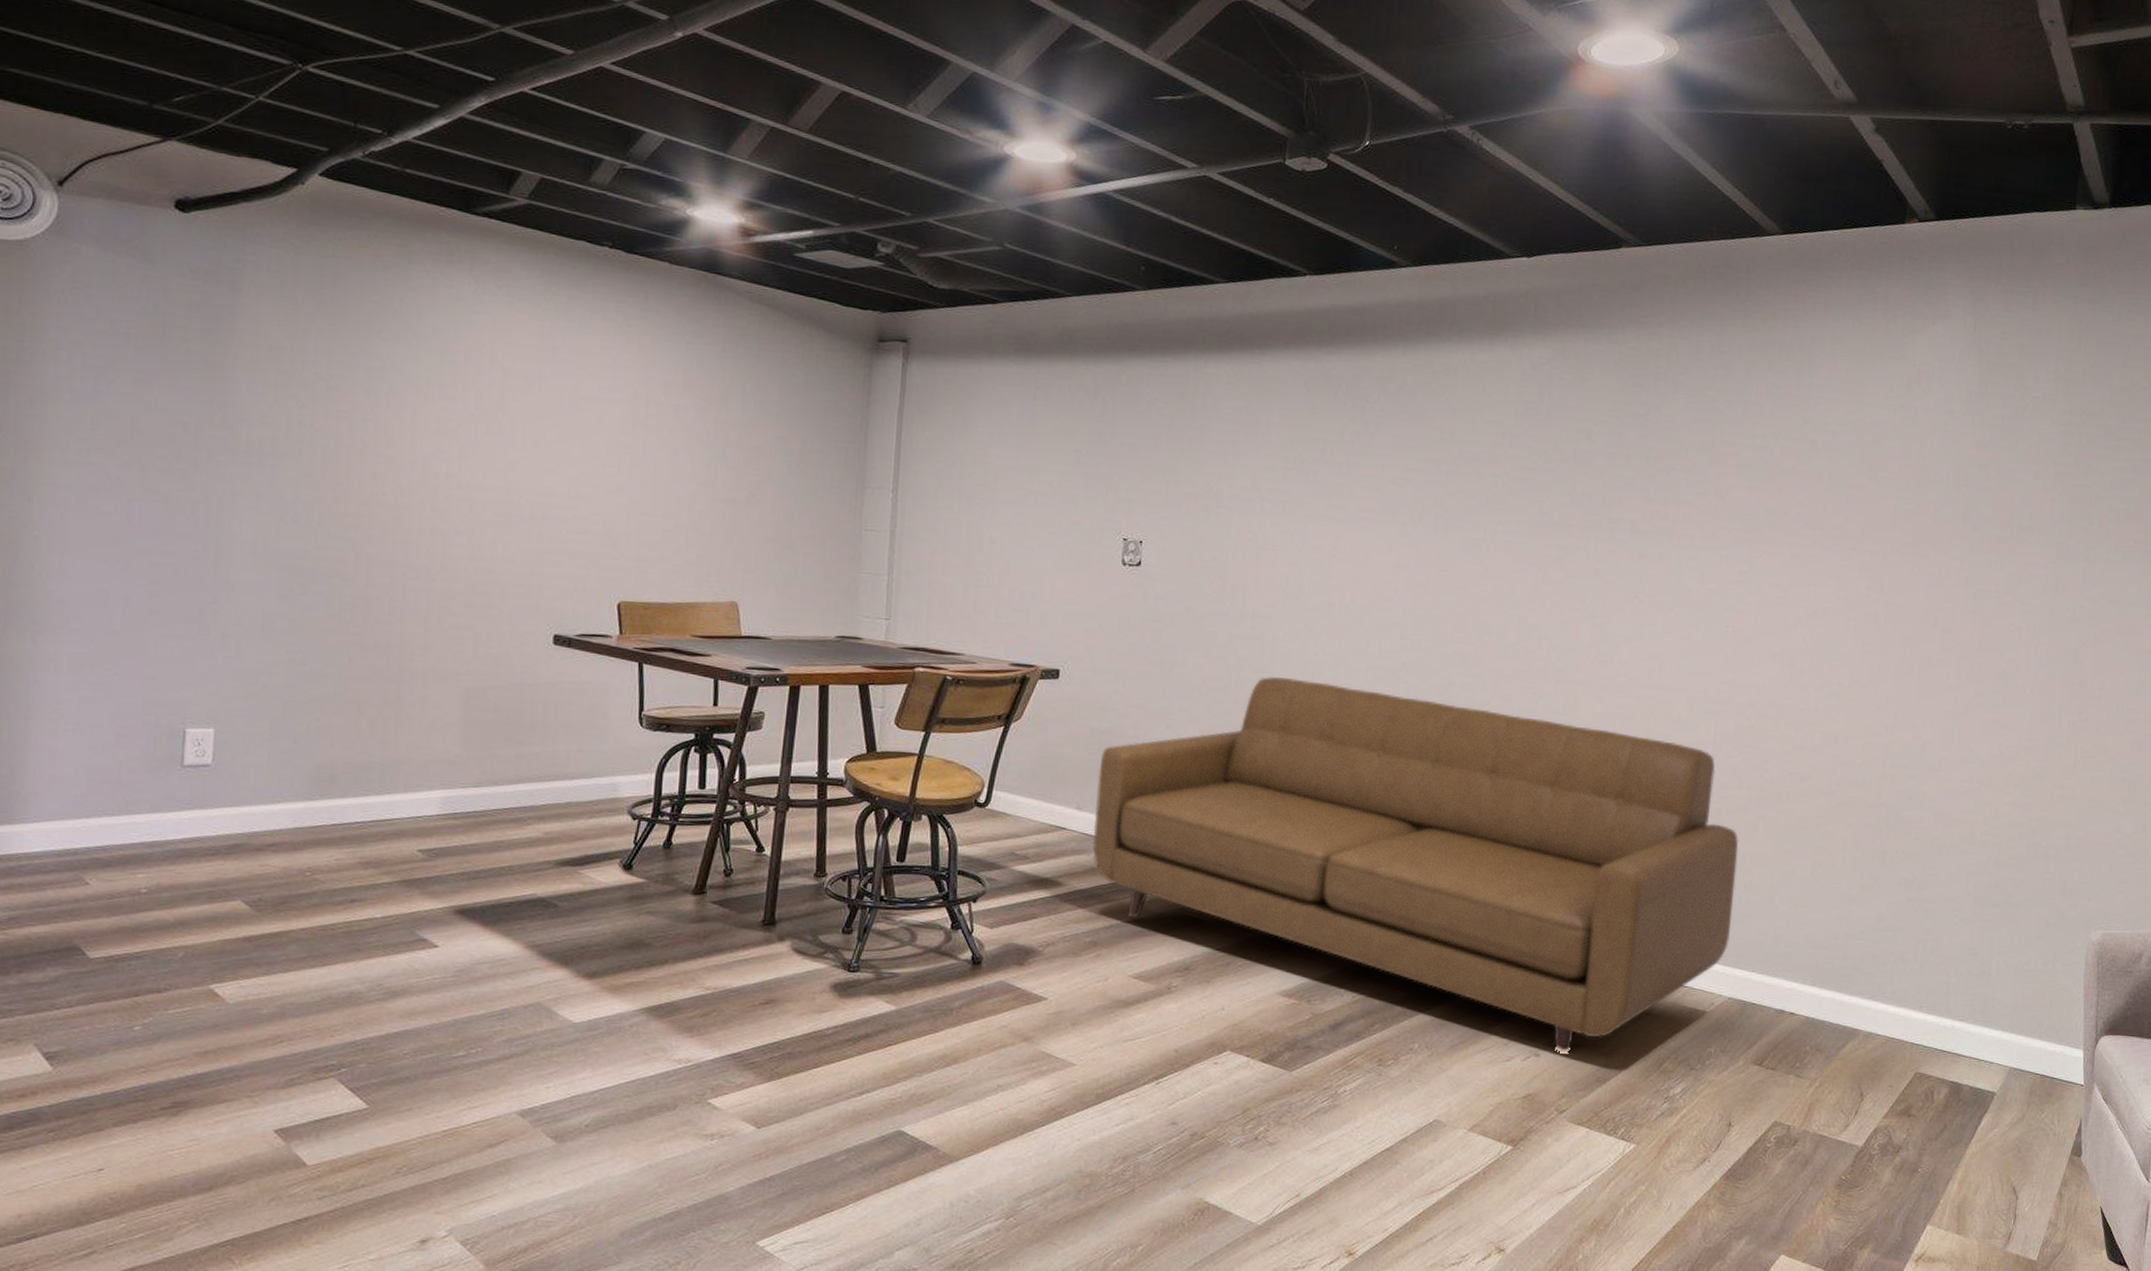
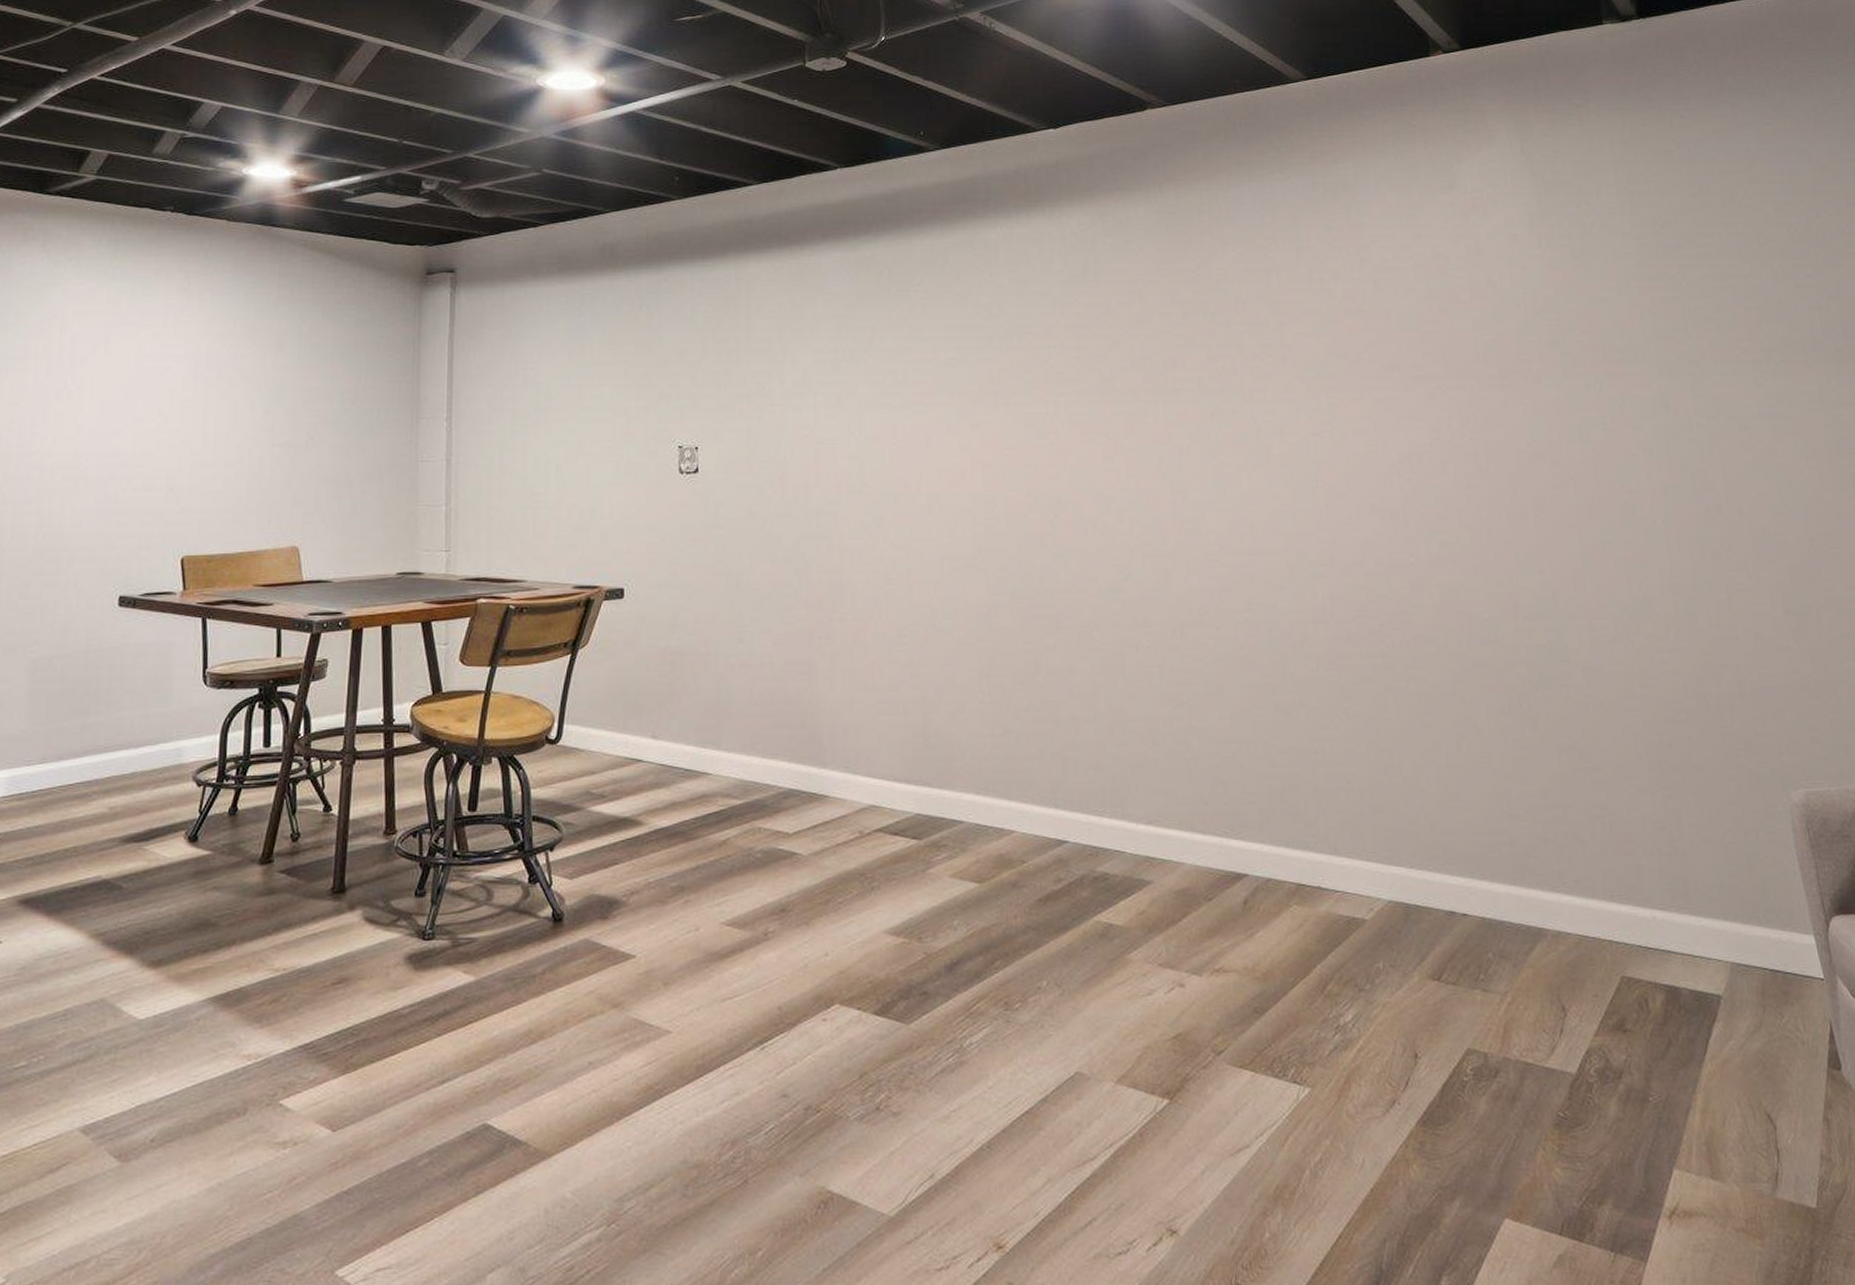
sofa: present [1092,677,1739,1053] -> none [671,577,1379,980]

